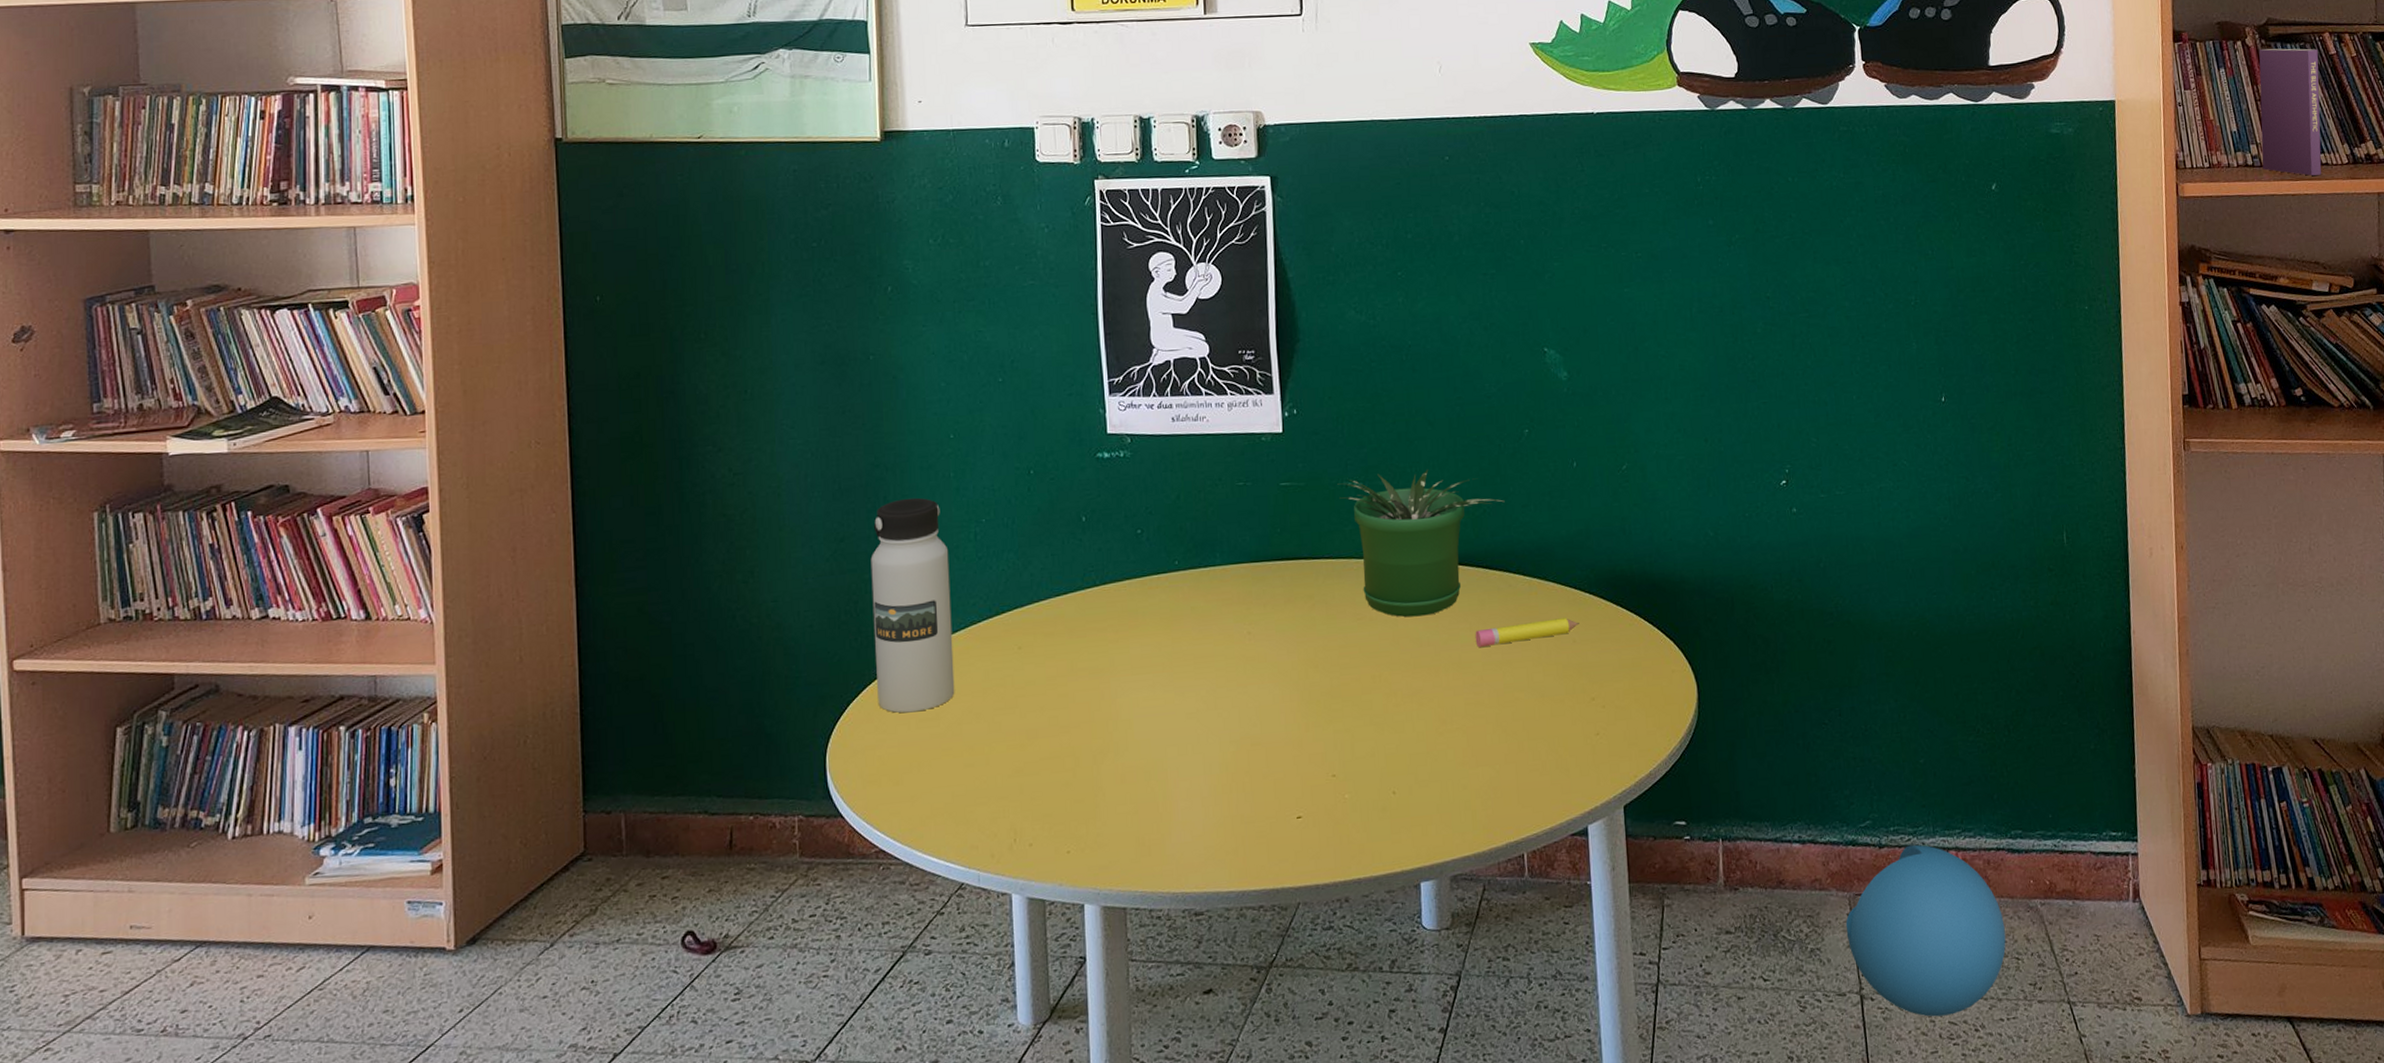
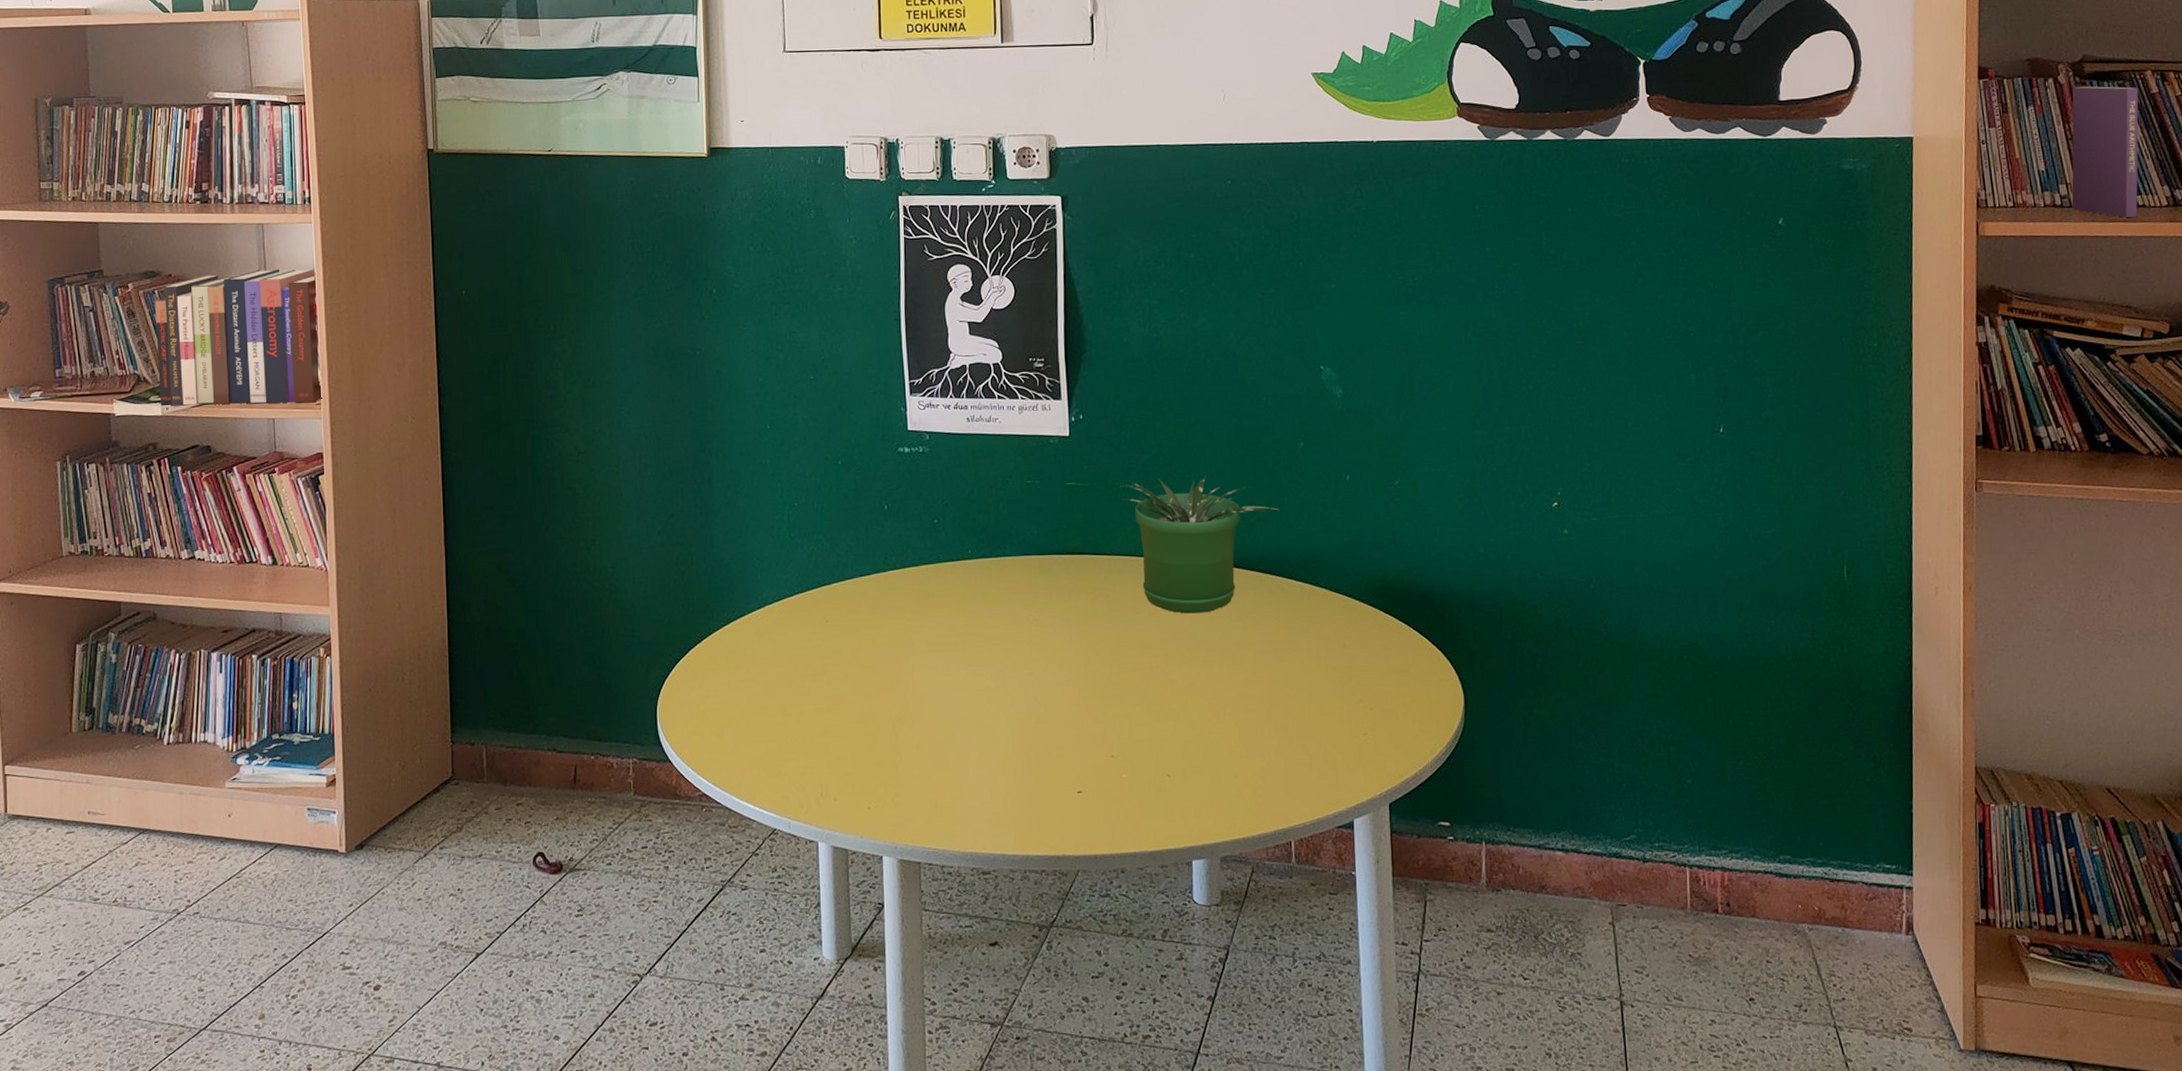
books: none [219,277,427,441] -> present [154,268,322,406]
water bottle: present [870,497,955,713] -> none [696,481,770,674]
pencil: present [1475,618,1579,647] -> none [1248,623,1349,645]
ball: present [1845,844,2006,1017] -> none [1607,861,1771,1029]

